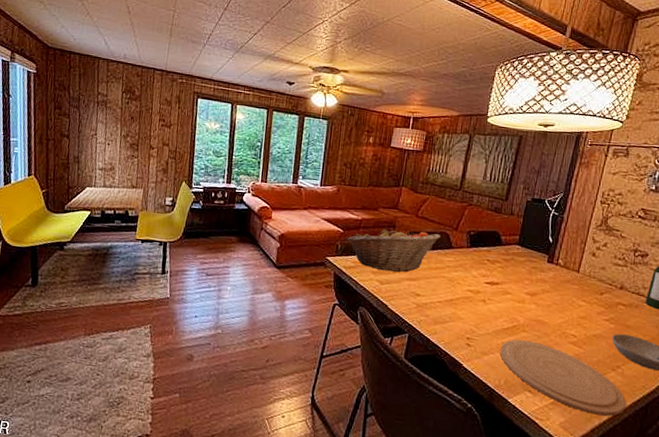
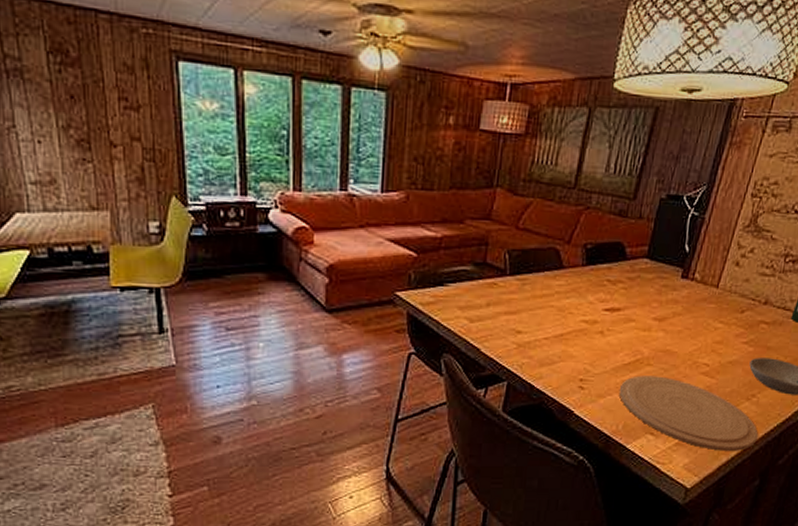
fruit basket: present [346,227,440,272] -> none [422,246,548,305]

